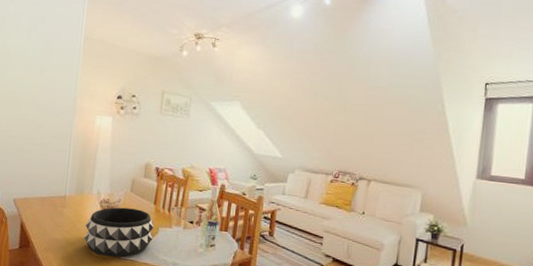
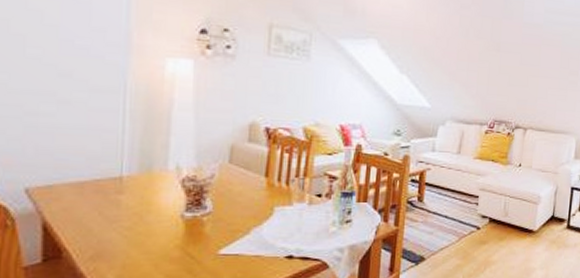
decorative bowl: present [84,207,154,258] -> none [158,185,266,255]

